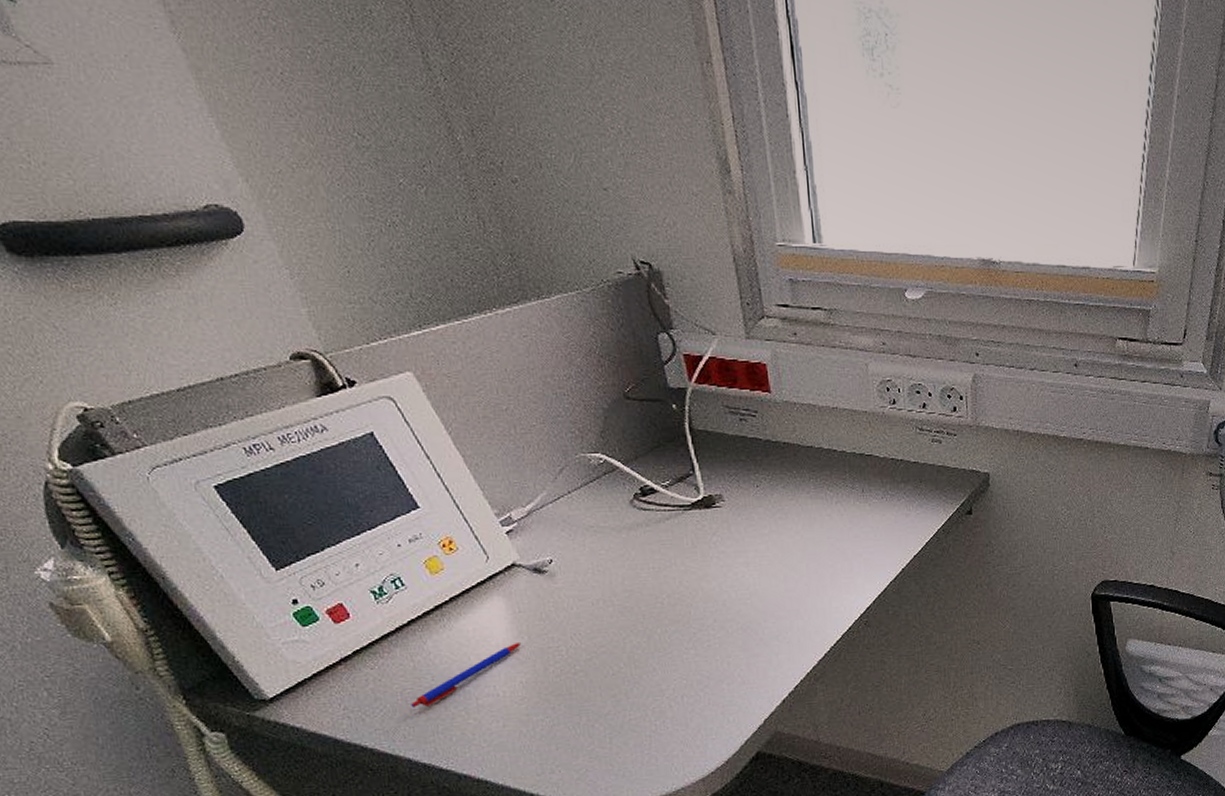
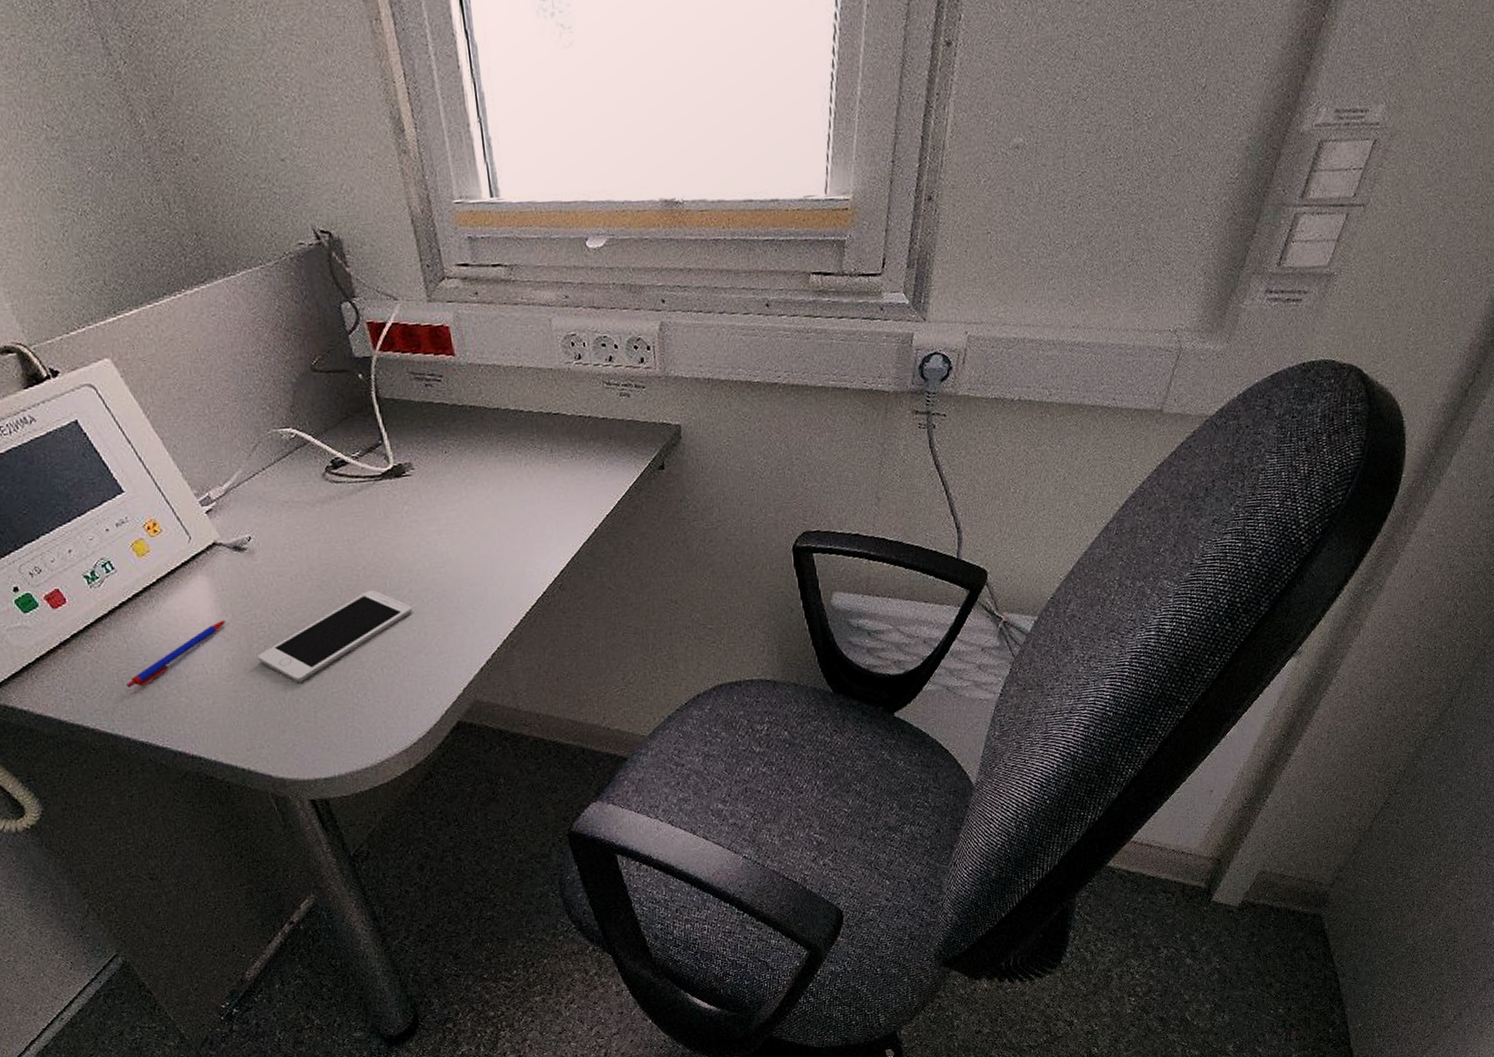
cell phone: none [553,617,717,708] -> present [258,589,413,682]

